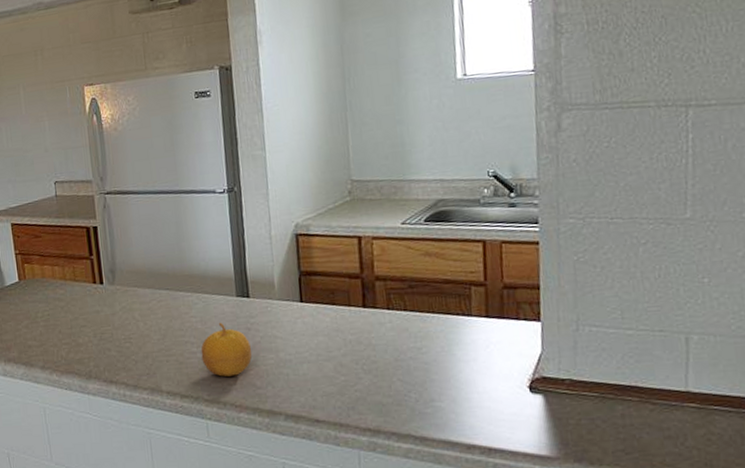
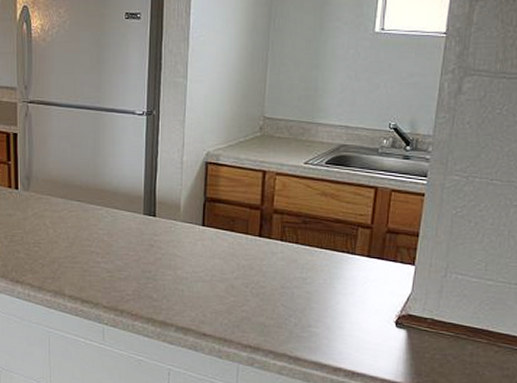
fruit: present [201,322,252,377] -> none [105,236,153,287]

